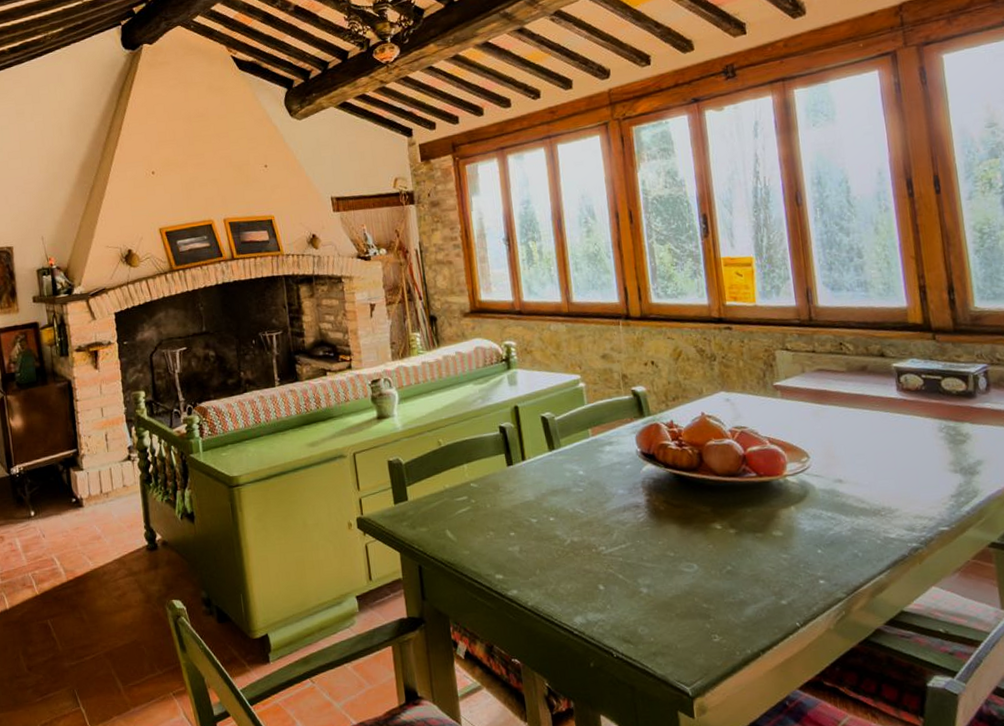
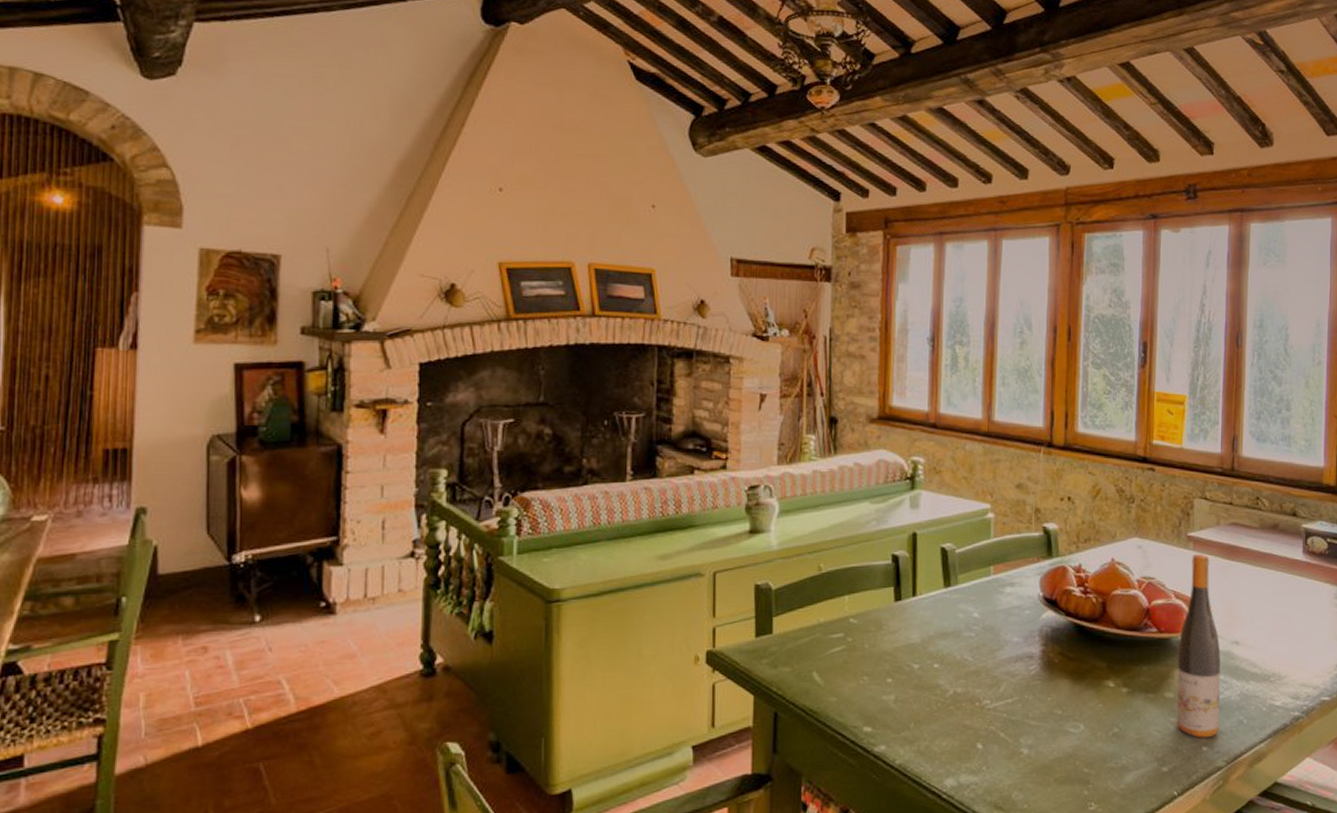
wine bottle: none [779,400,835,572] -> present [1176,553,1221,738]

